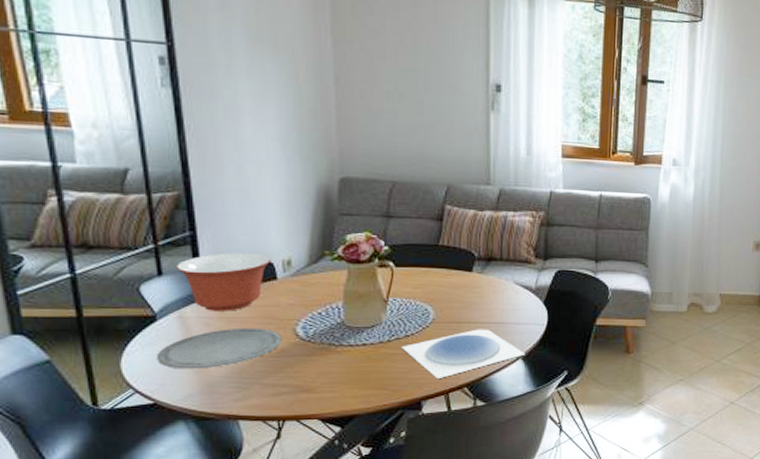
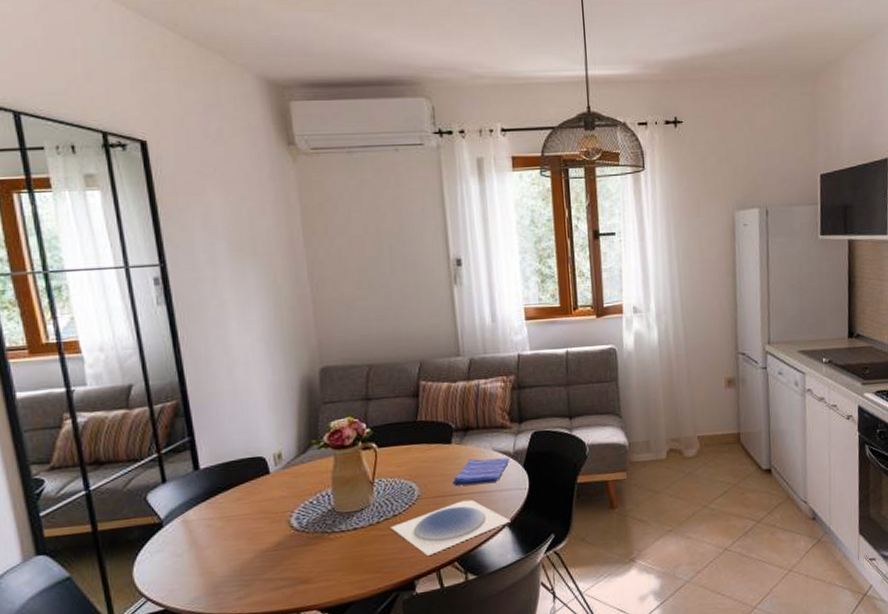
plate: present [156,327,283,369] -> none [164,523,279,573]
mixing bowl: present [177,252,272,311] -> none [178,450,264,512]
dish towel: none [470,289,531,316] -> present [453,457,510,486]

